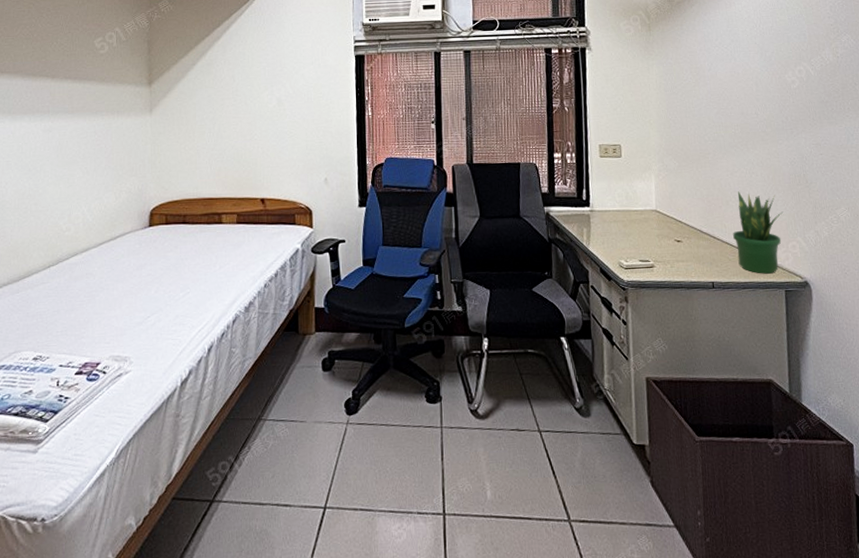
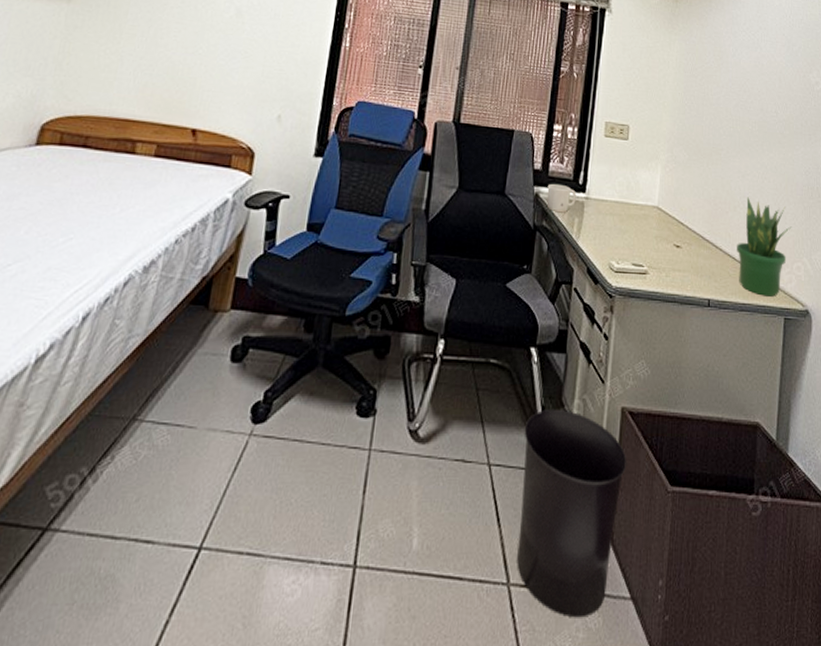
mug: none [556,202,582,226] -> present [546,183,576,213]
waste bin: none [564,383,657,543] -> present [517,408,626,618]

